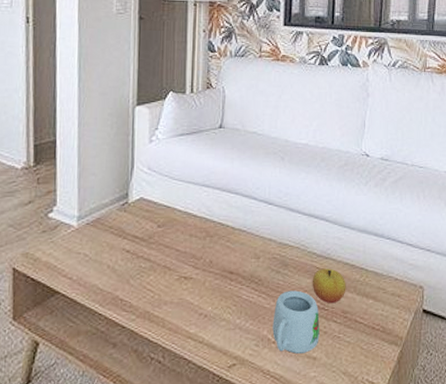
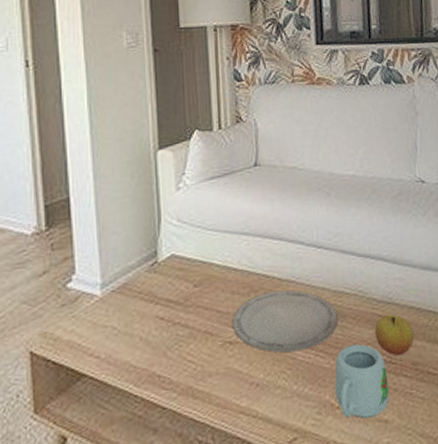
plate: none [189,237,282,291] -> present [232,289,339,353]

